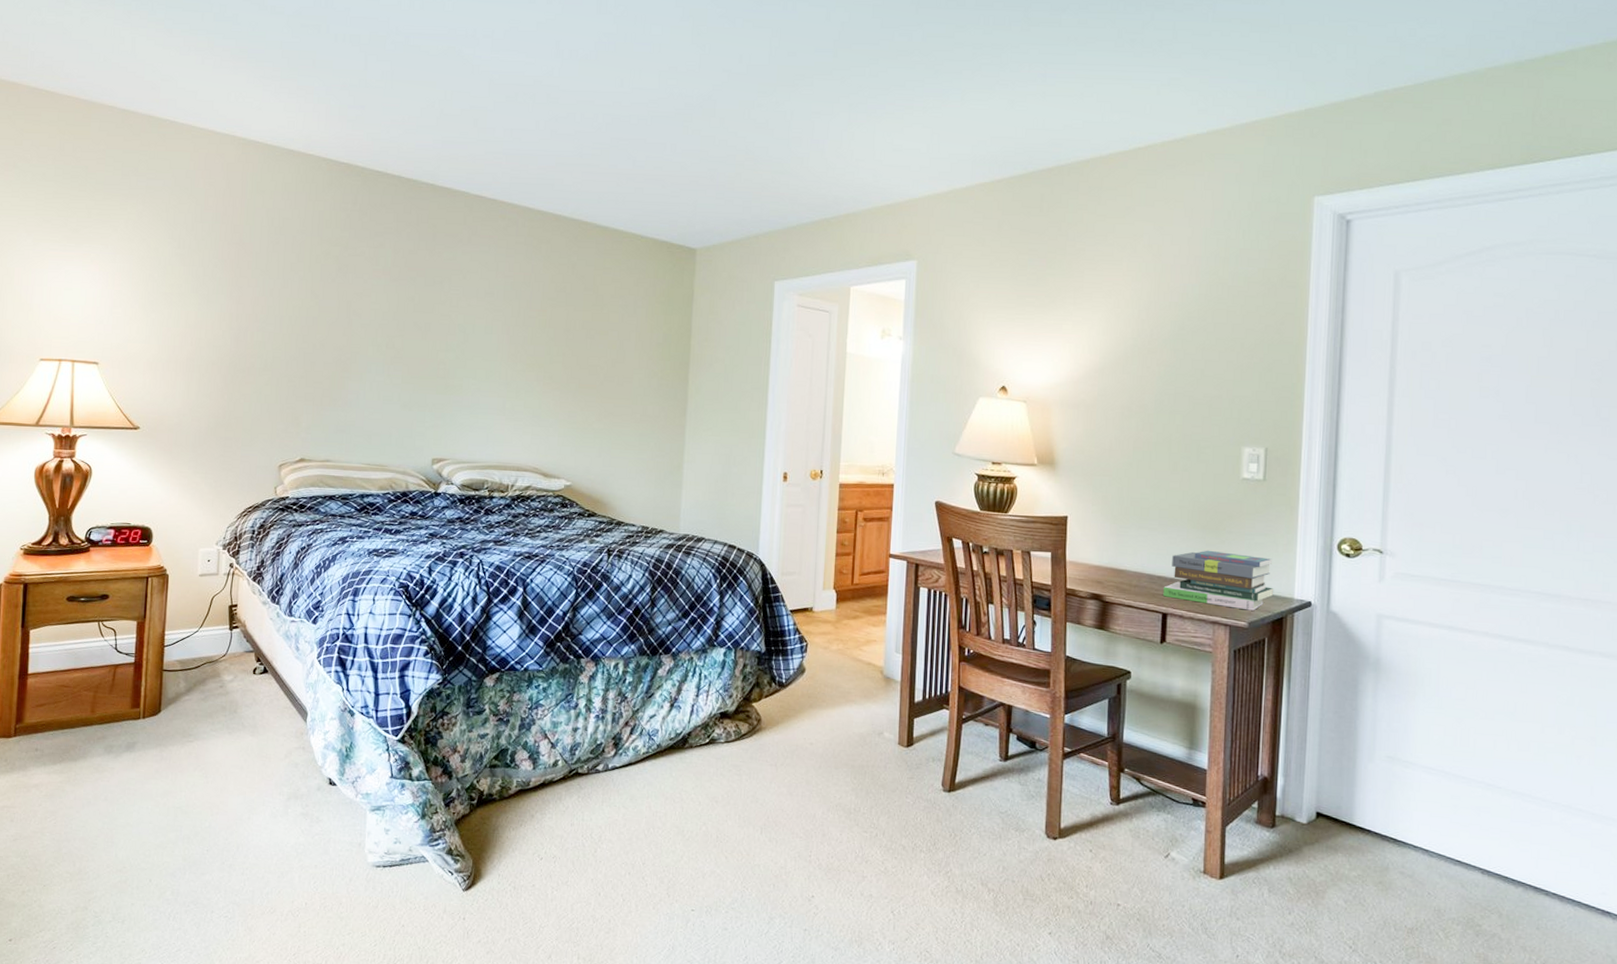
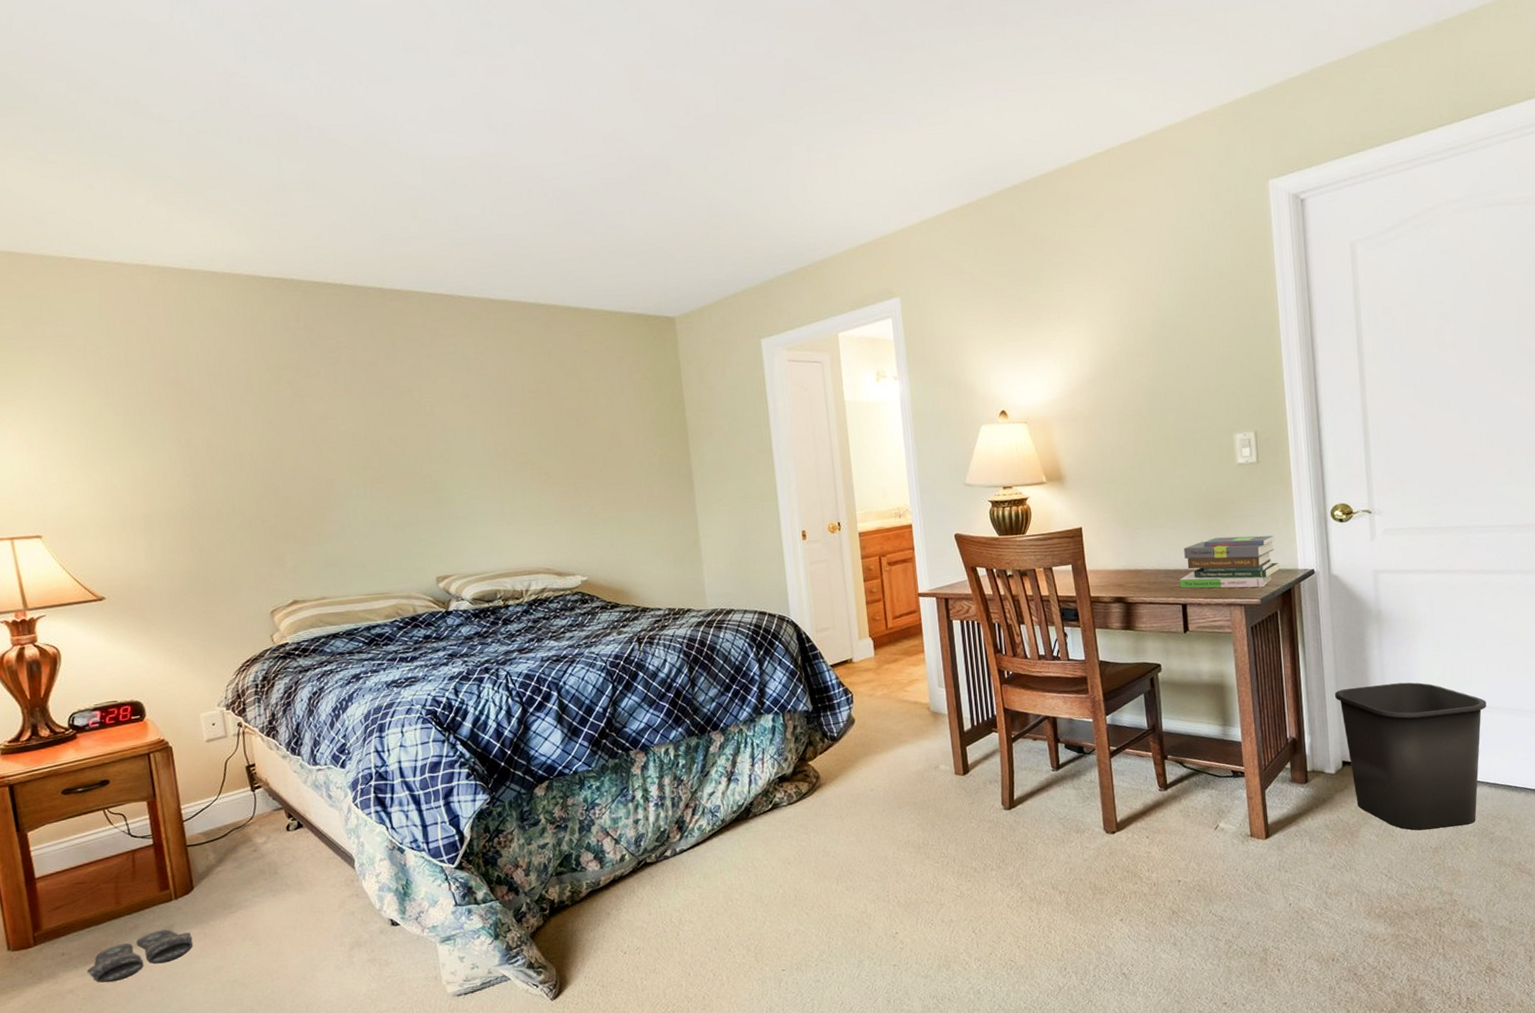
slippers: none [53,745,150,785] -> present [86,929,193,983]
waste bin: none [1317,735,1489,910] -> present [1335,682,1487,831]

